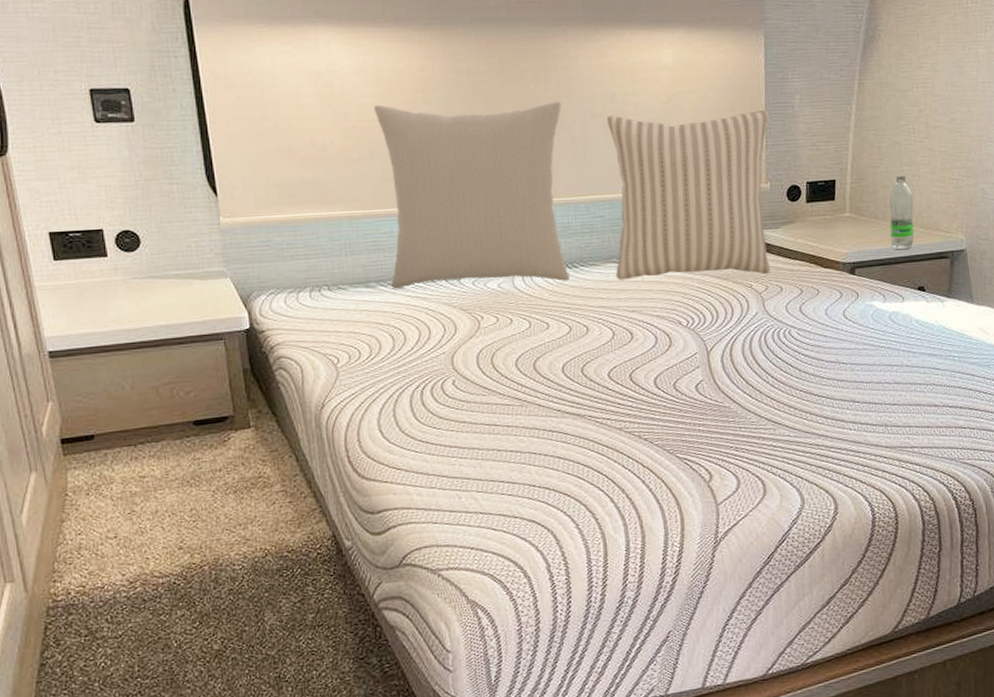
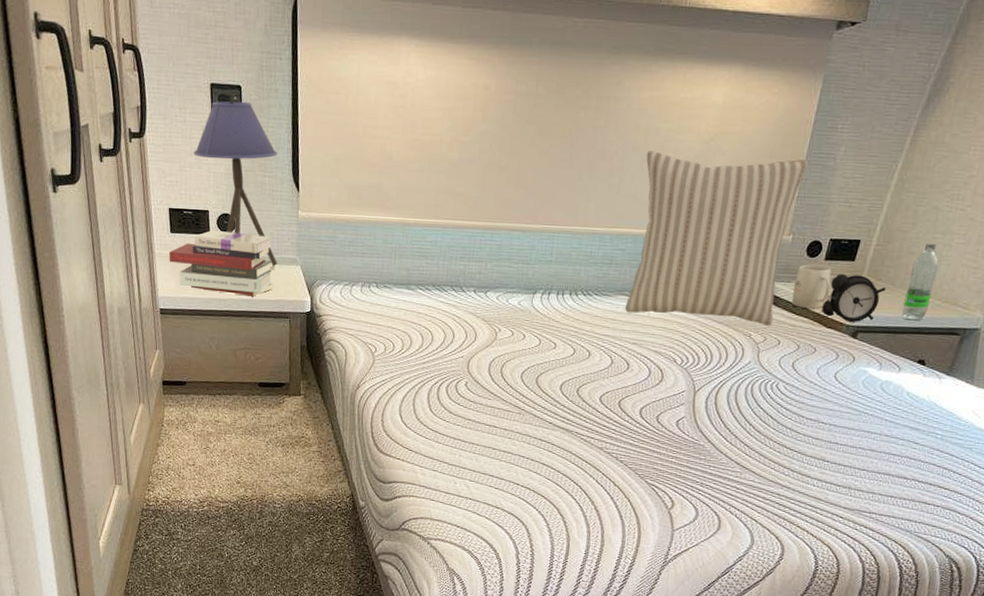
books: none [54,249,198,322] -> present [169,229,273,297]
table lamp: none [75,101,201,287] -> present [193,96,278,270]
pillow: present [373,101,570,289] -> none [428,119,607,307]
mug: none [782,207,819,252] -> present [792,264,832,309]
alarm clock: none [814,213,871,259] -> present [820,274,886,322]

